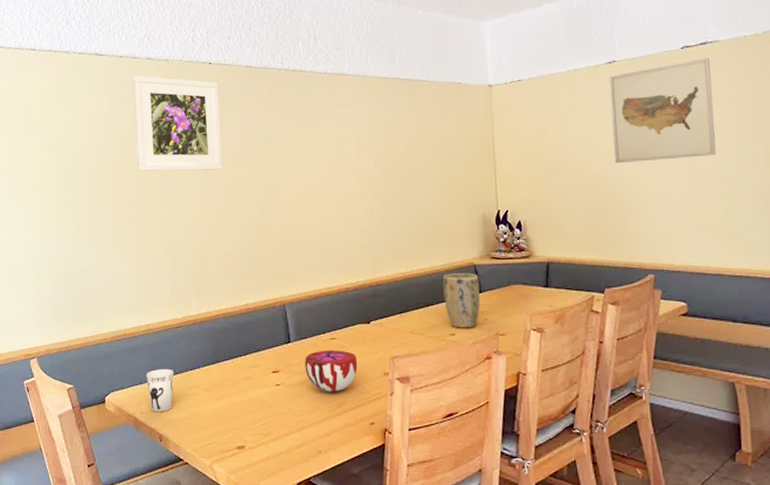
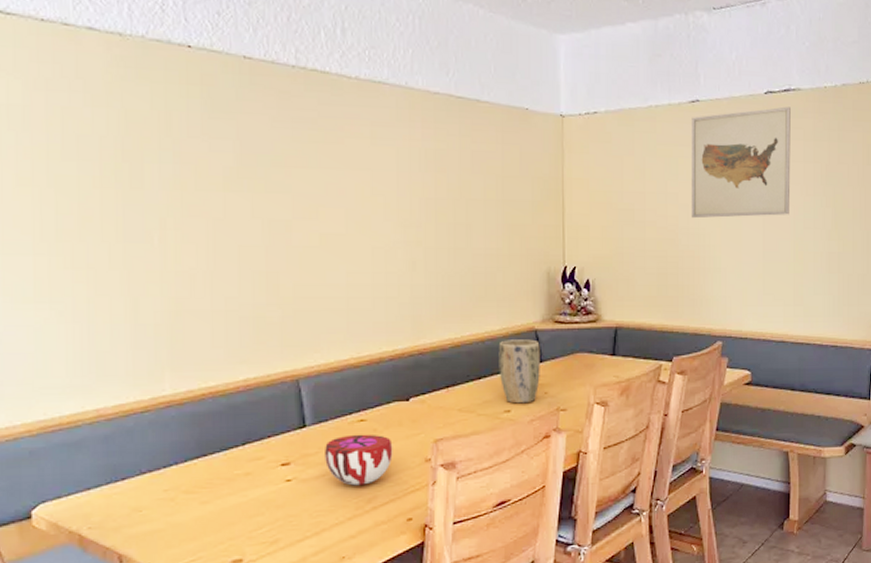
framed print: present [132,75,222,172] -> none [63,51,209,198]
cup: present [146,369,173,412] -> none [96,468,139,526]

